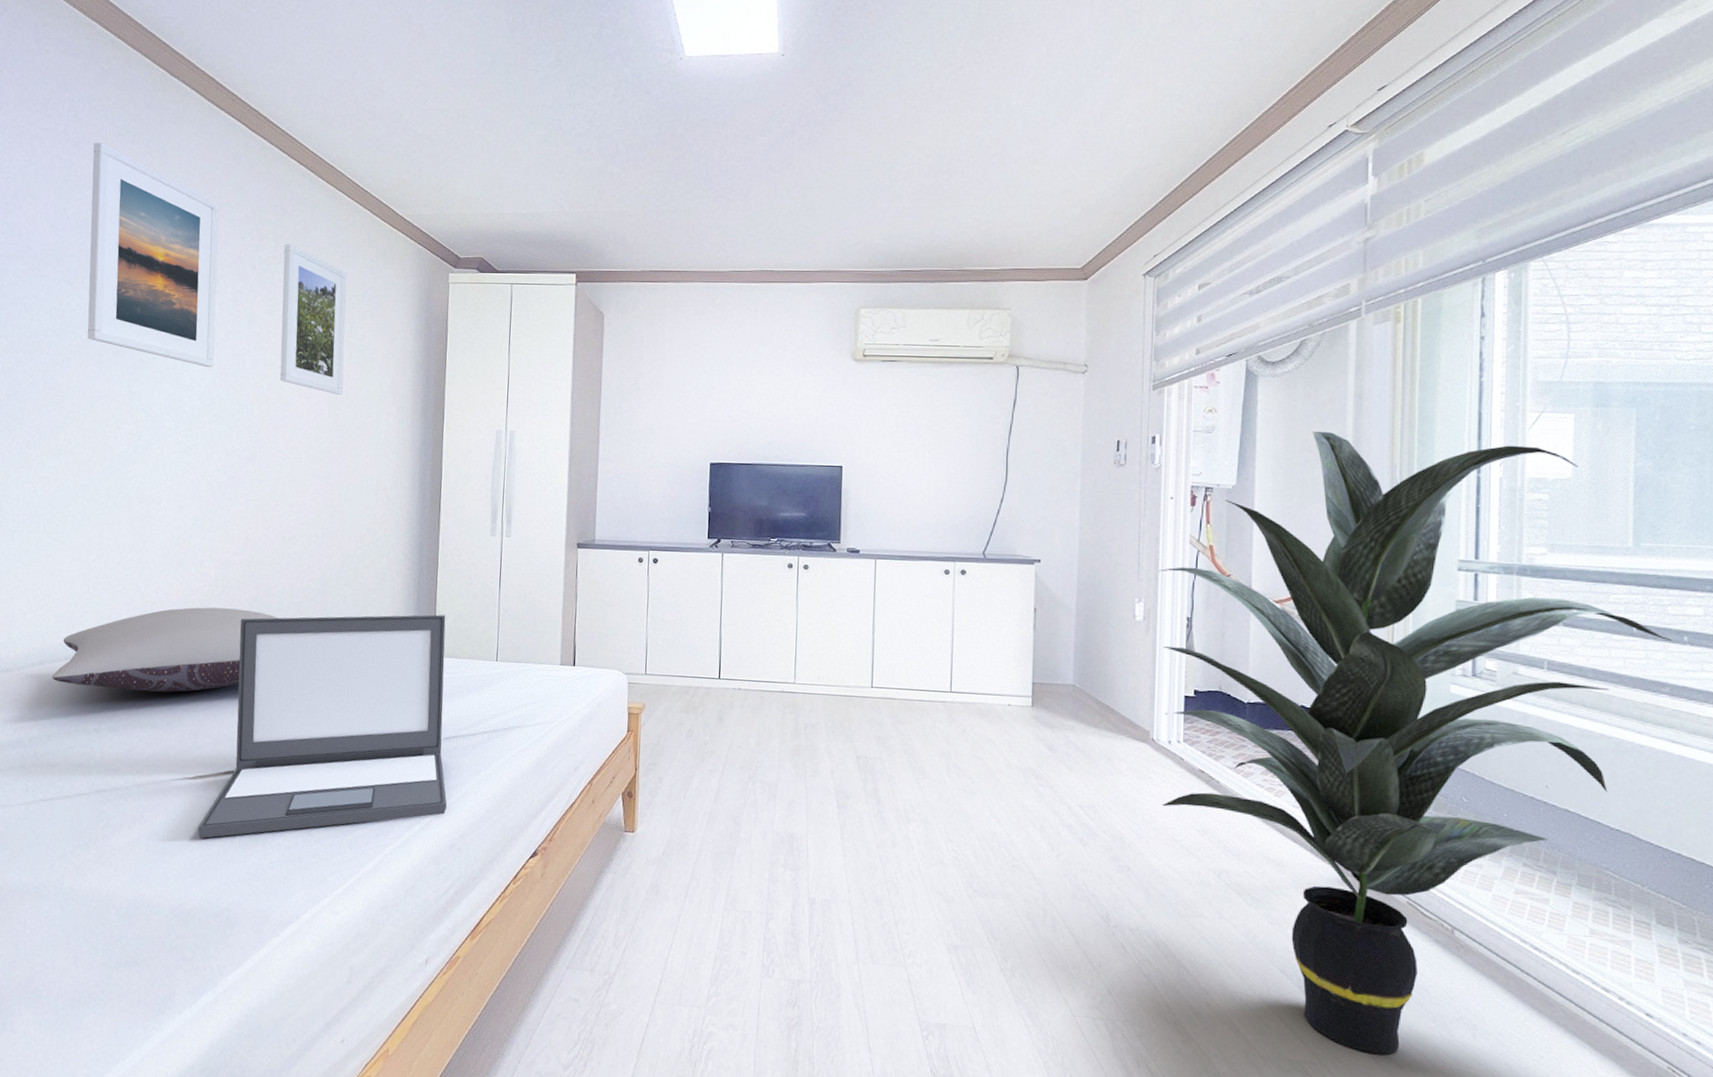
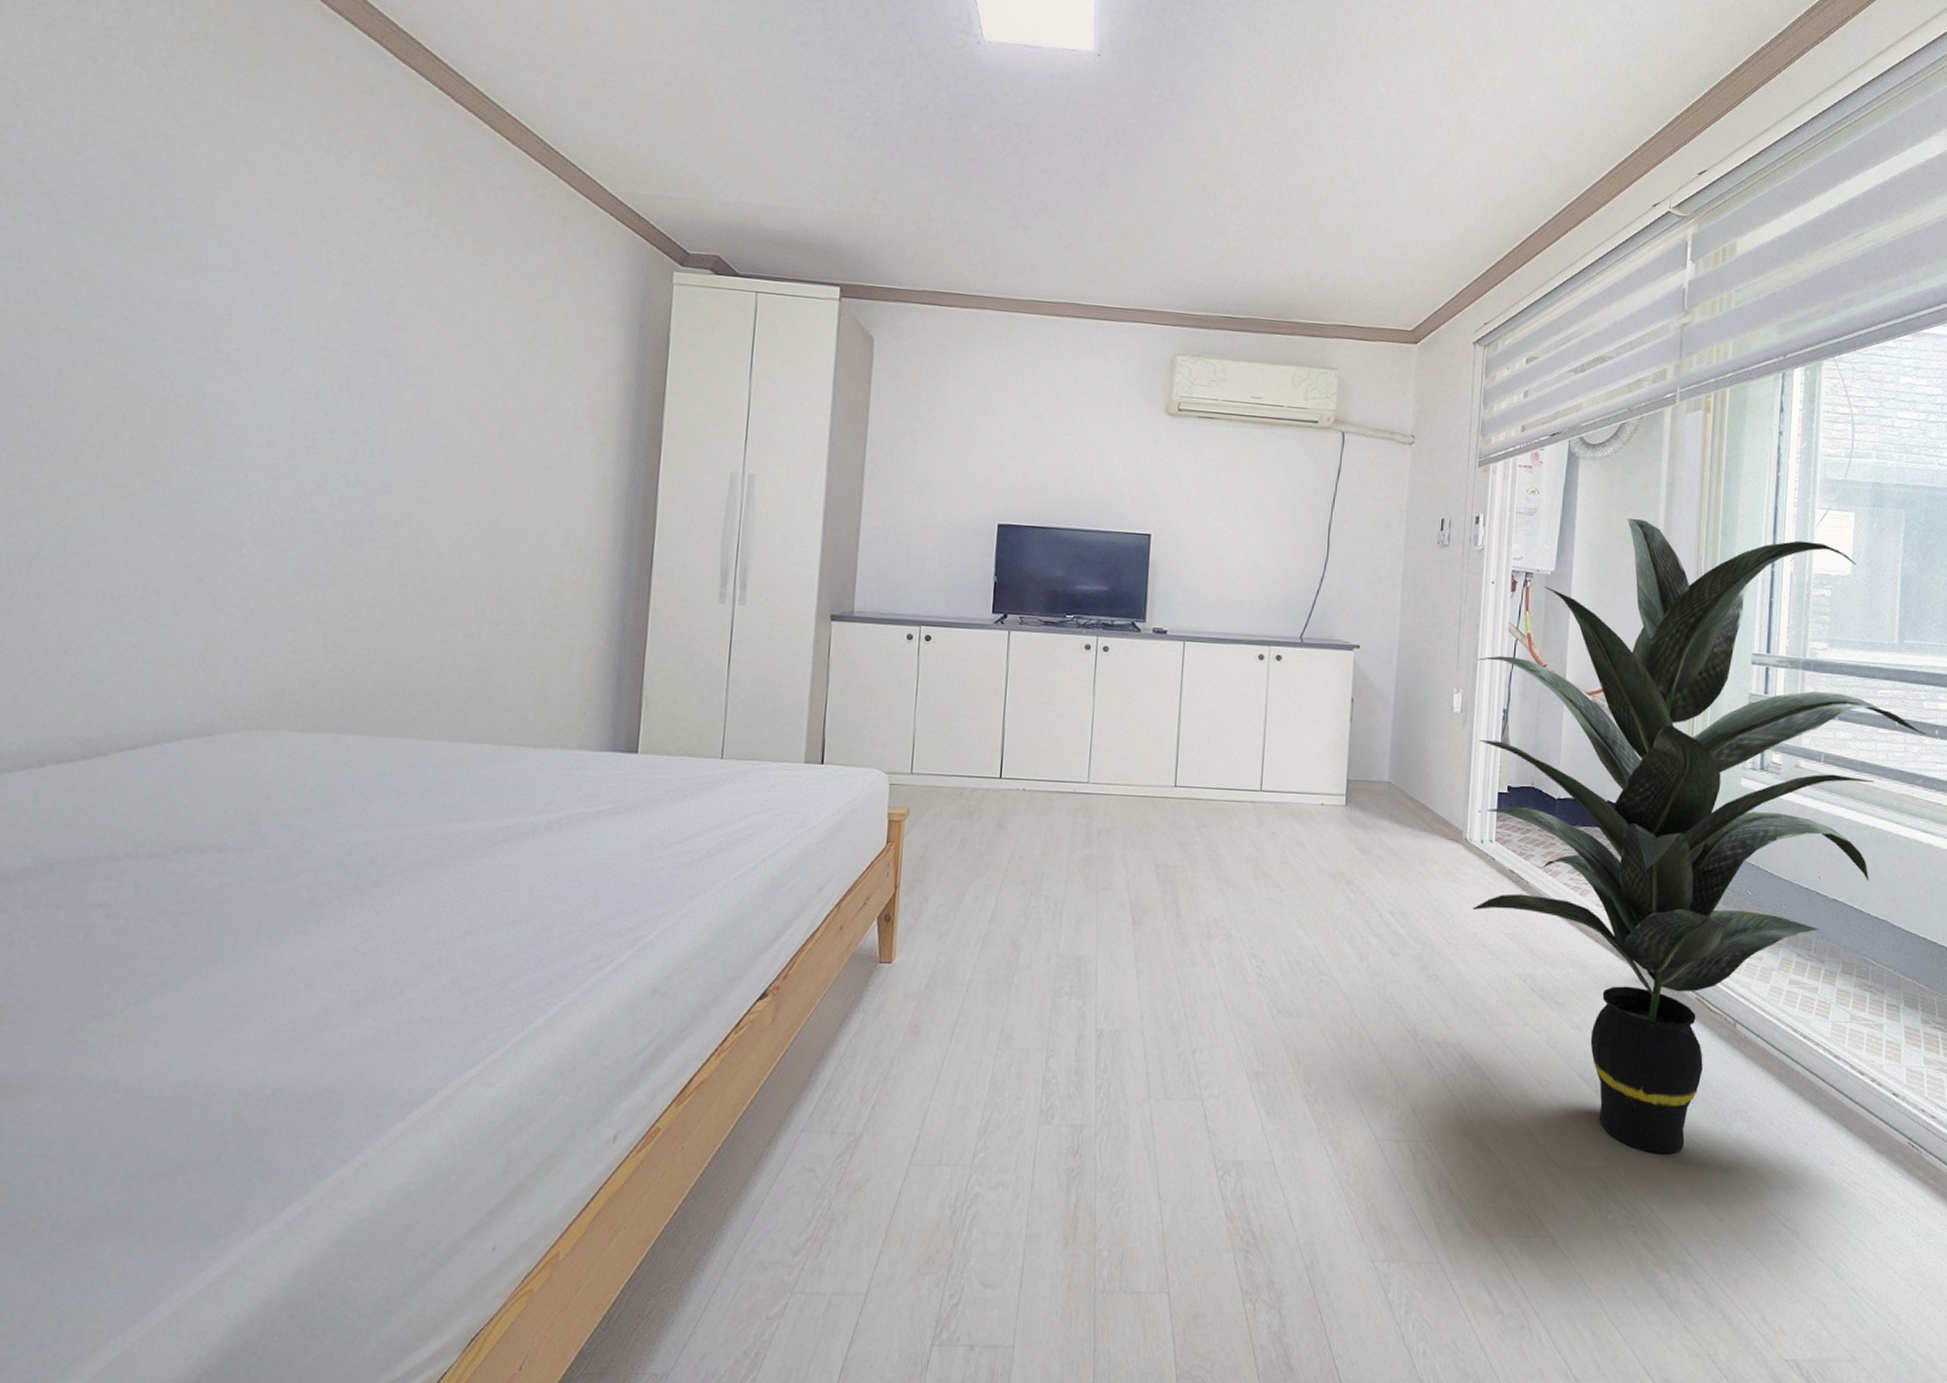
pillow: present [51,607,279,693] -> none [57,688,419,803]
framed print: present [87,142,219,368] -> none [132,45,346,368]
laptop: present [198,614,448,838] -> none [286,700,656,997]
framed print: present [280,243,347,395] -> none [430,212,531,416]

